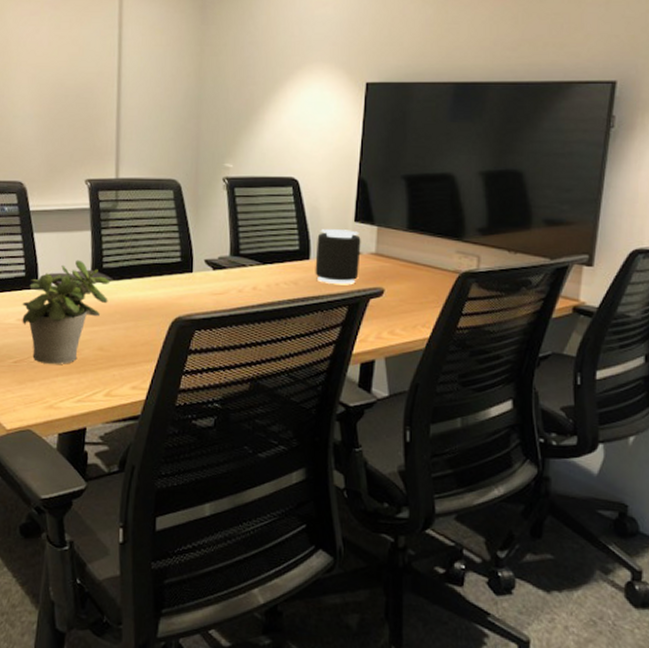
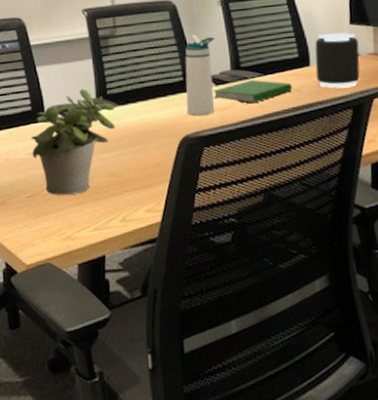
water bottle: none [181,217,217,298] -> present [185,35,215,116]
hardcover book: none [209,267,290,290] -> present [213,79,293,103]

